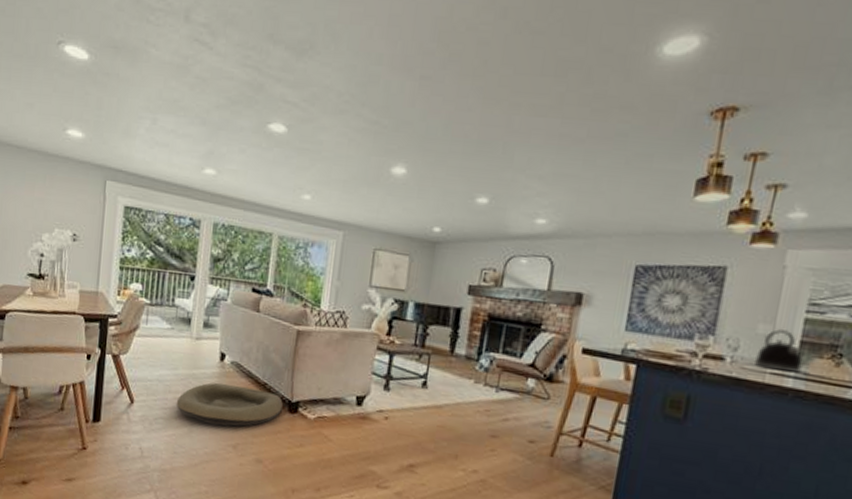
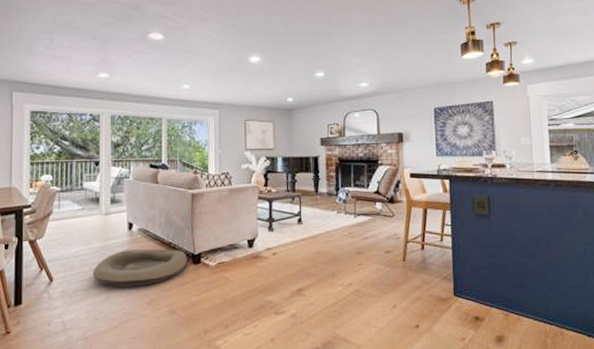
kettle: present [753,328,803,373] -> none [524,139,555,170]

